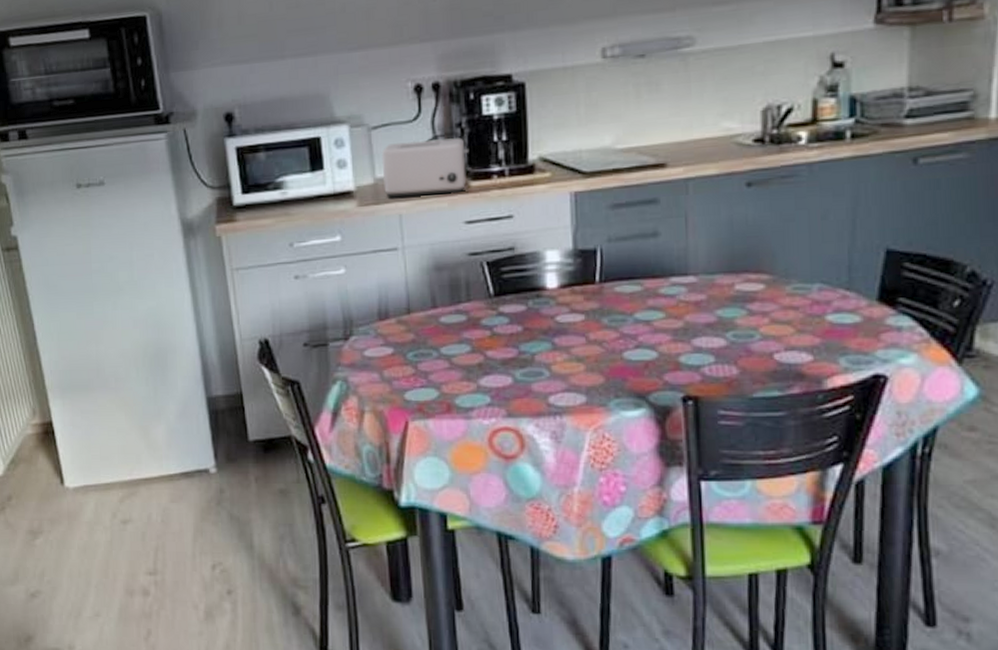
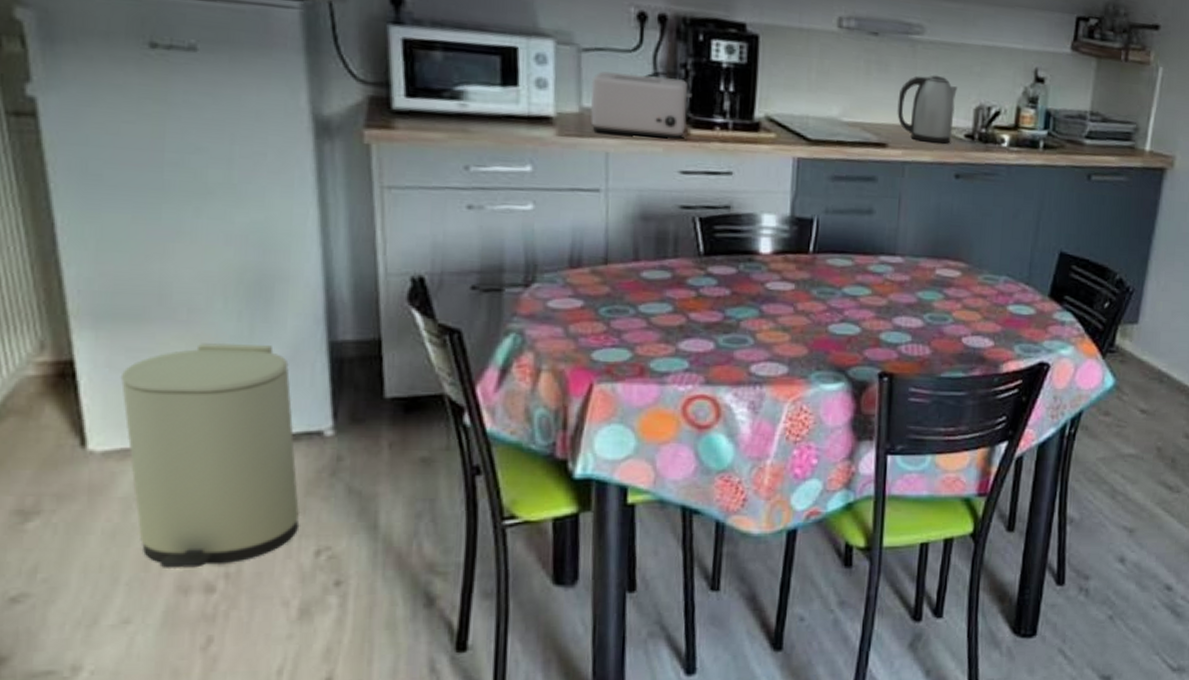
pedal bin: none [79,402,200,577] -> present [120,343,300,570]
kettle: none [673,83,740,155] -> present [897,75,958,145]

